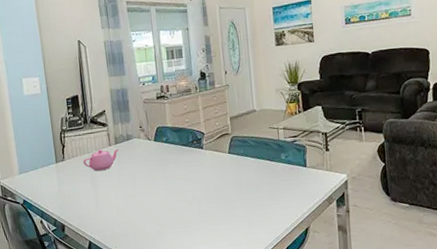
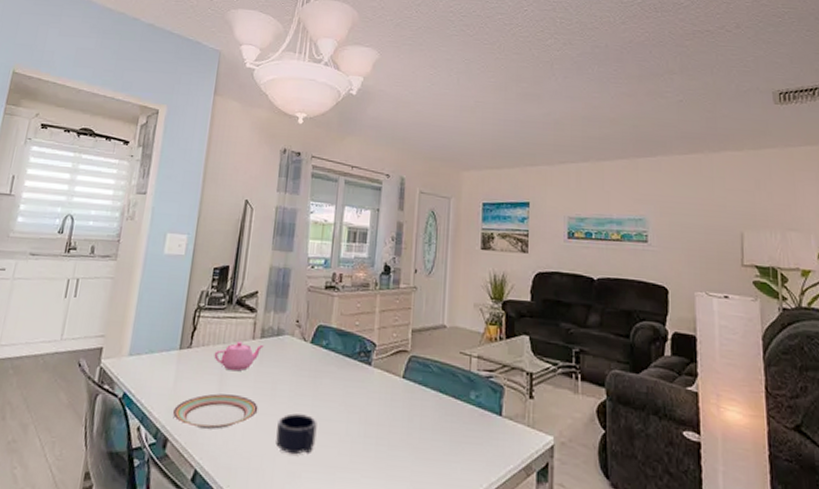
plate: none [63,187,125,214] -> present [172,393,259,429]
mug: none [141,191,172,220] -> present [276,413,317,455]

